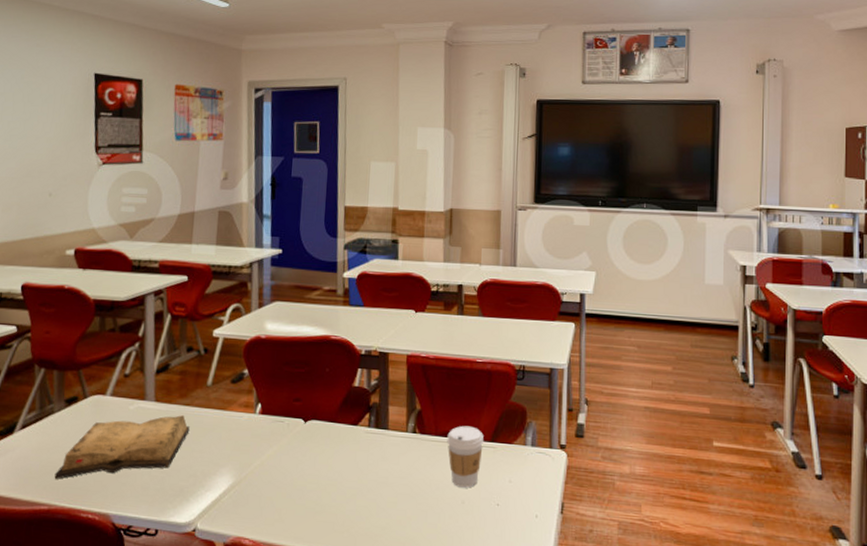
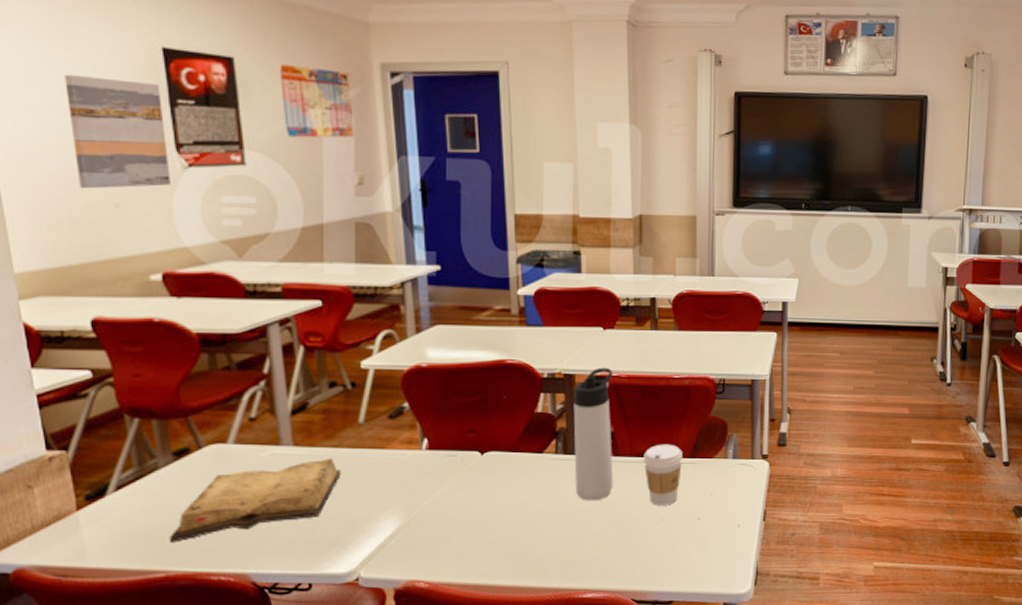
wall art: none [27,94,90,182] -> present [65,74,170,189]
thermos bottle: none [384,347,422,477] -> present [573,367,613,501]

